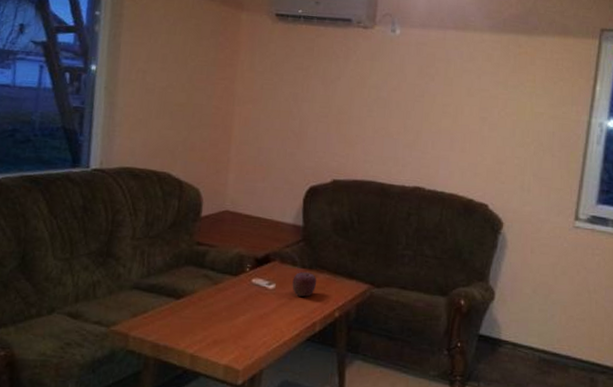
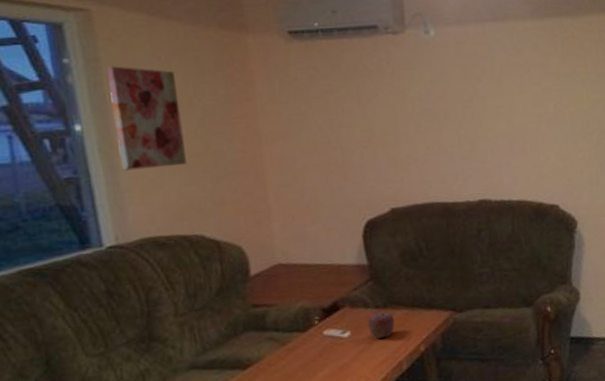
wall art: none [119,22,178,111] -> present [106,66,186,171]

